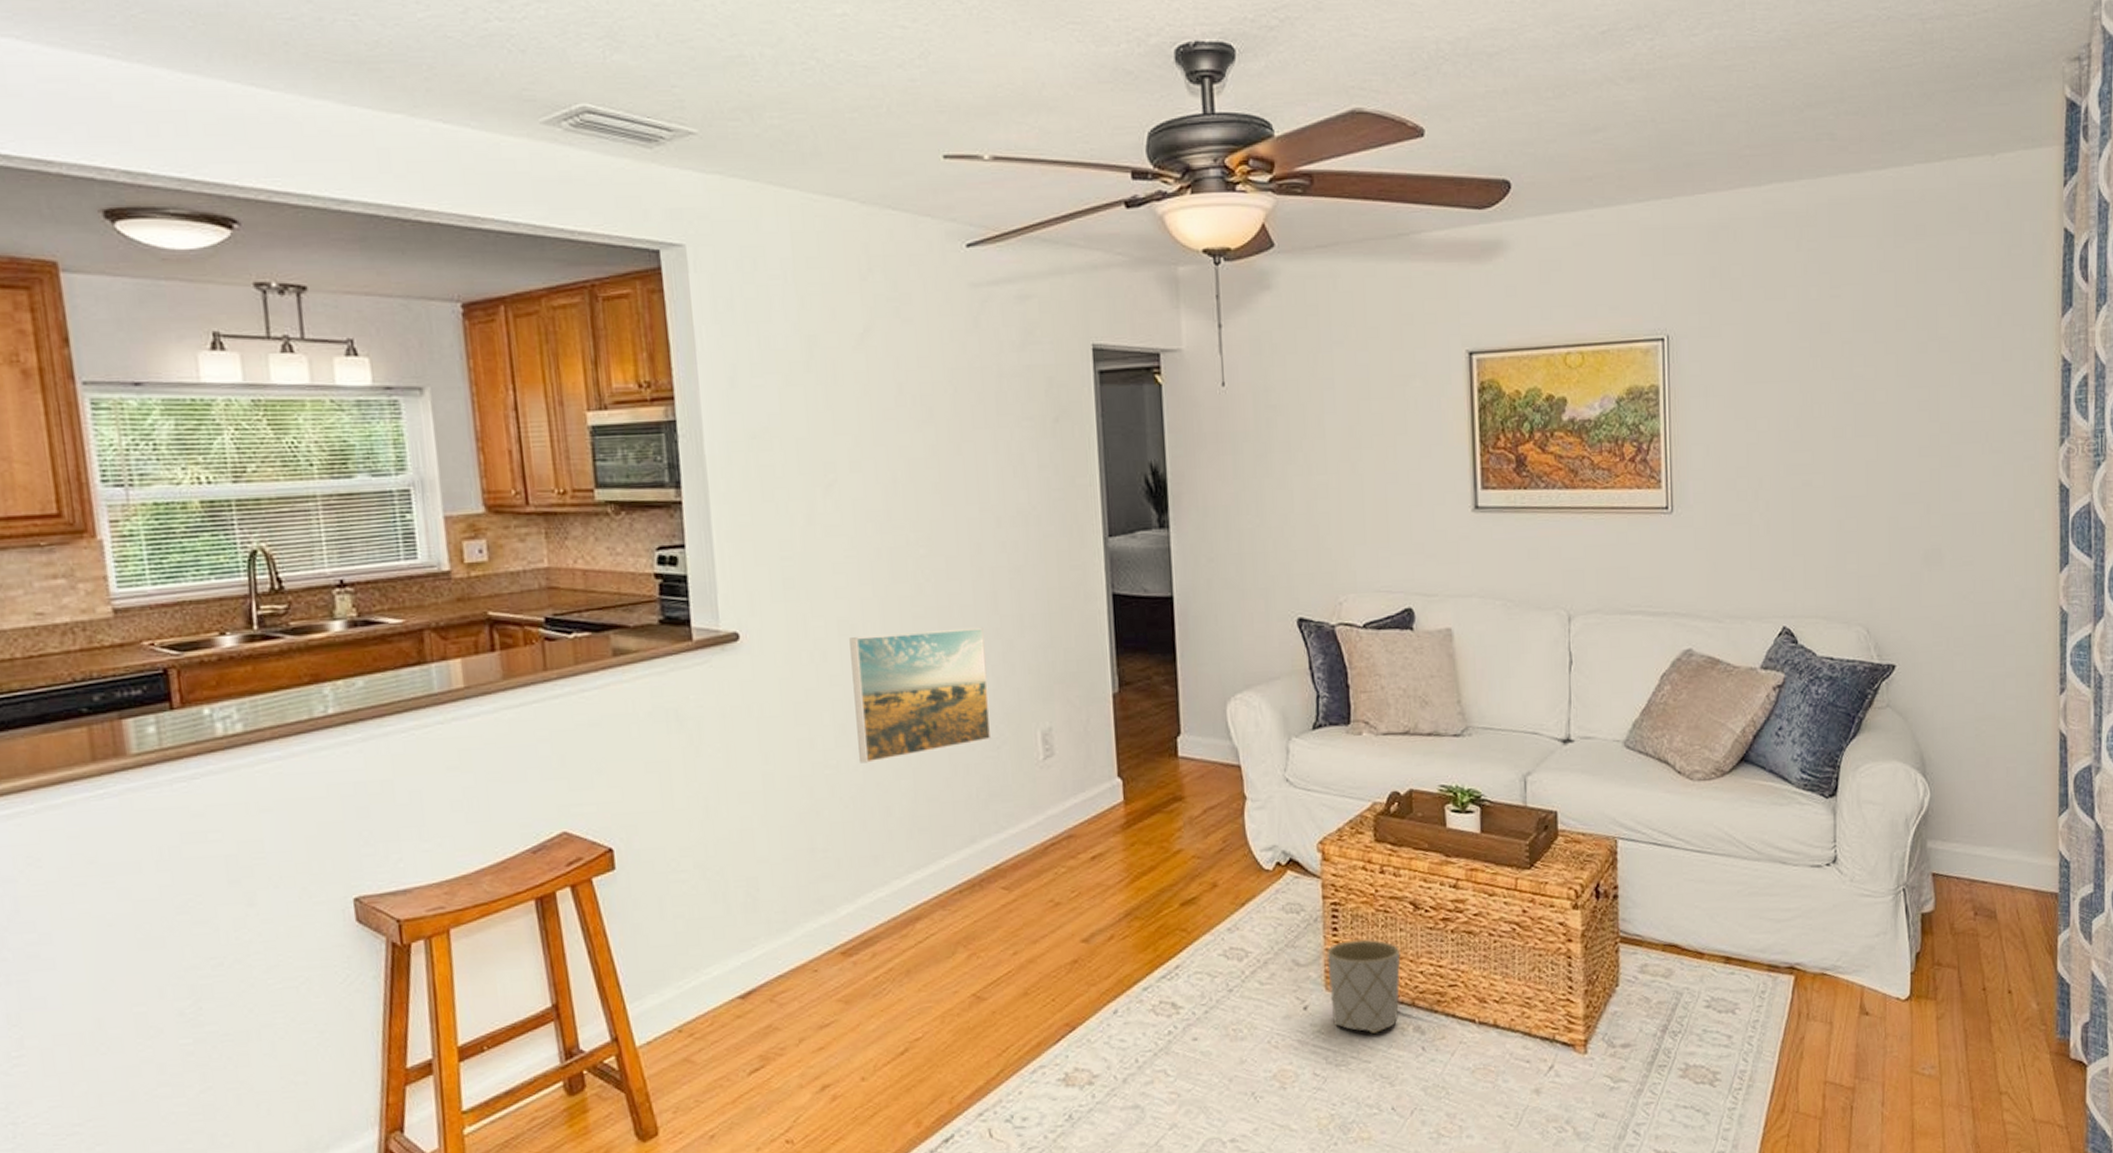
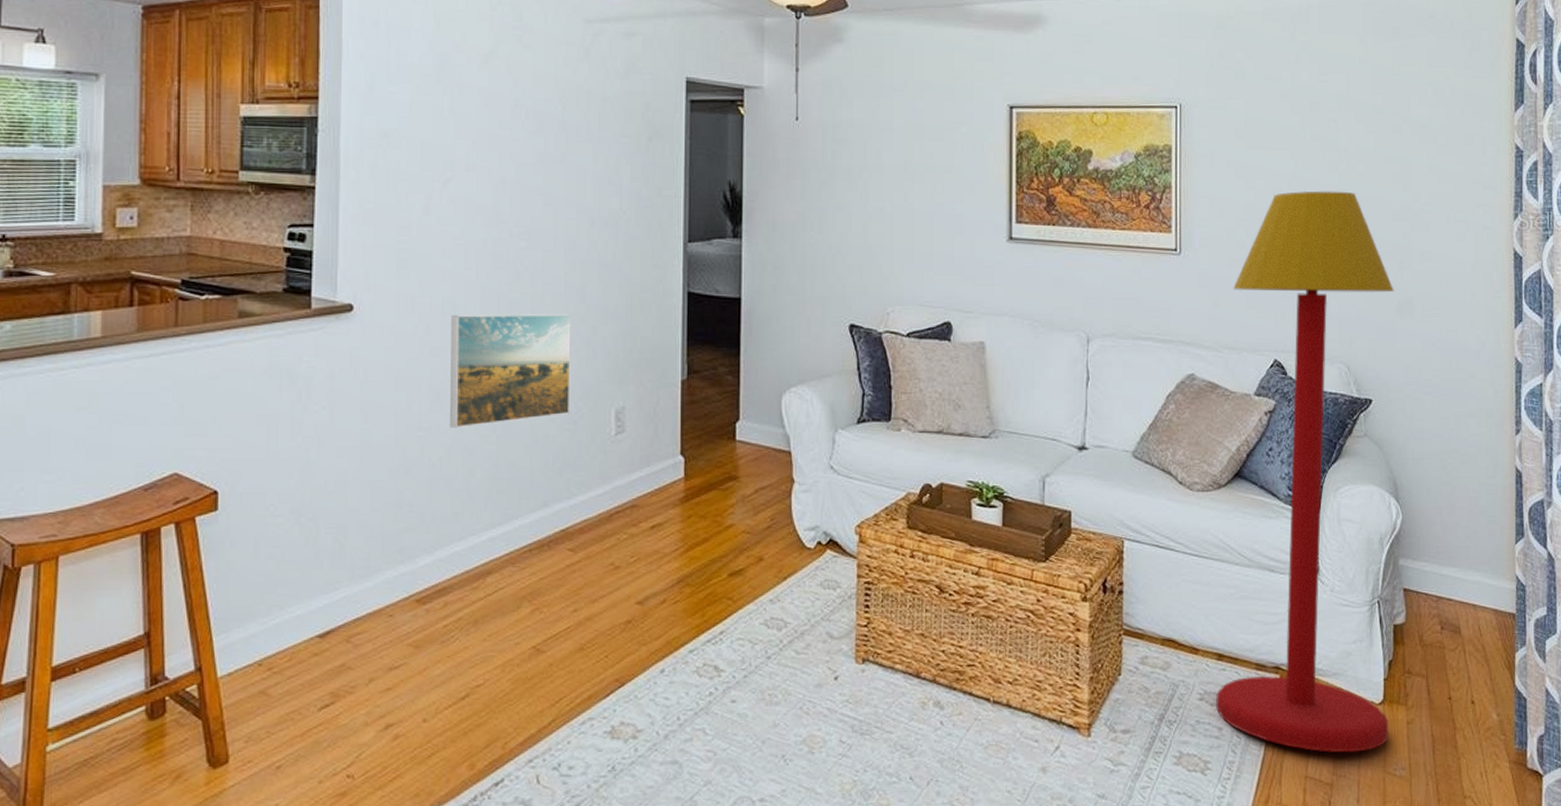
planter: present [1326,939,1401,1034] -> none [858,617,925,706]
floor lamp: none [1724,426,1920,1055] -> present [1216,190,1394,753]

